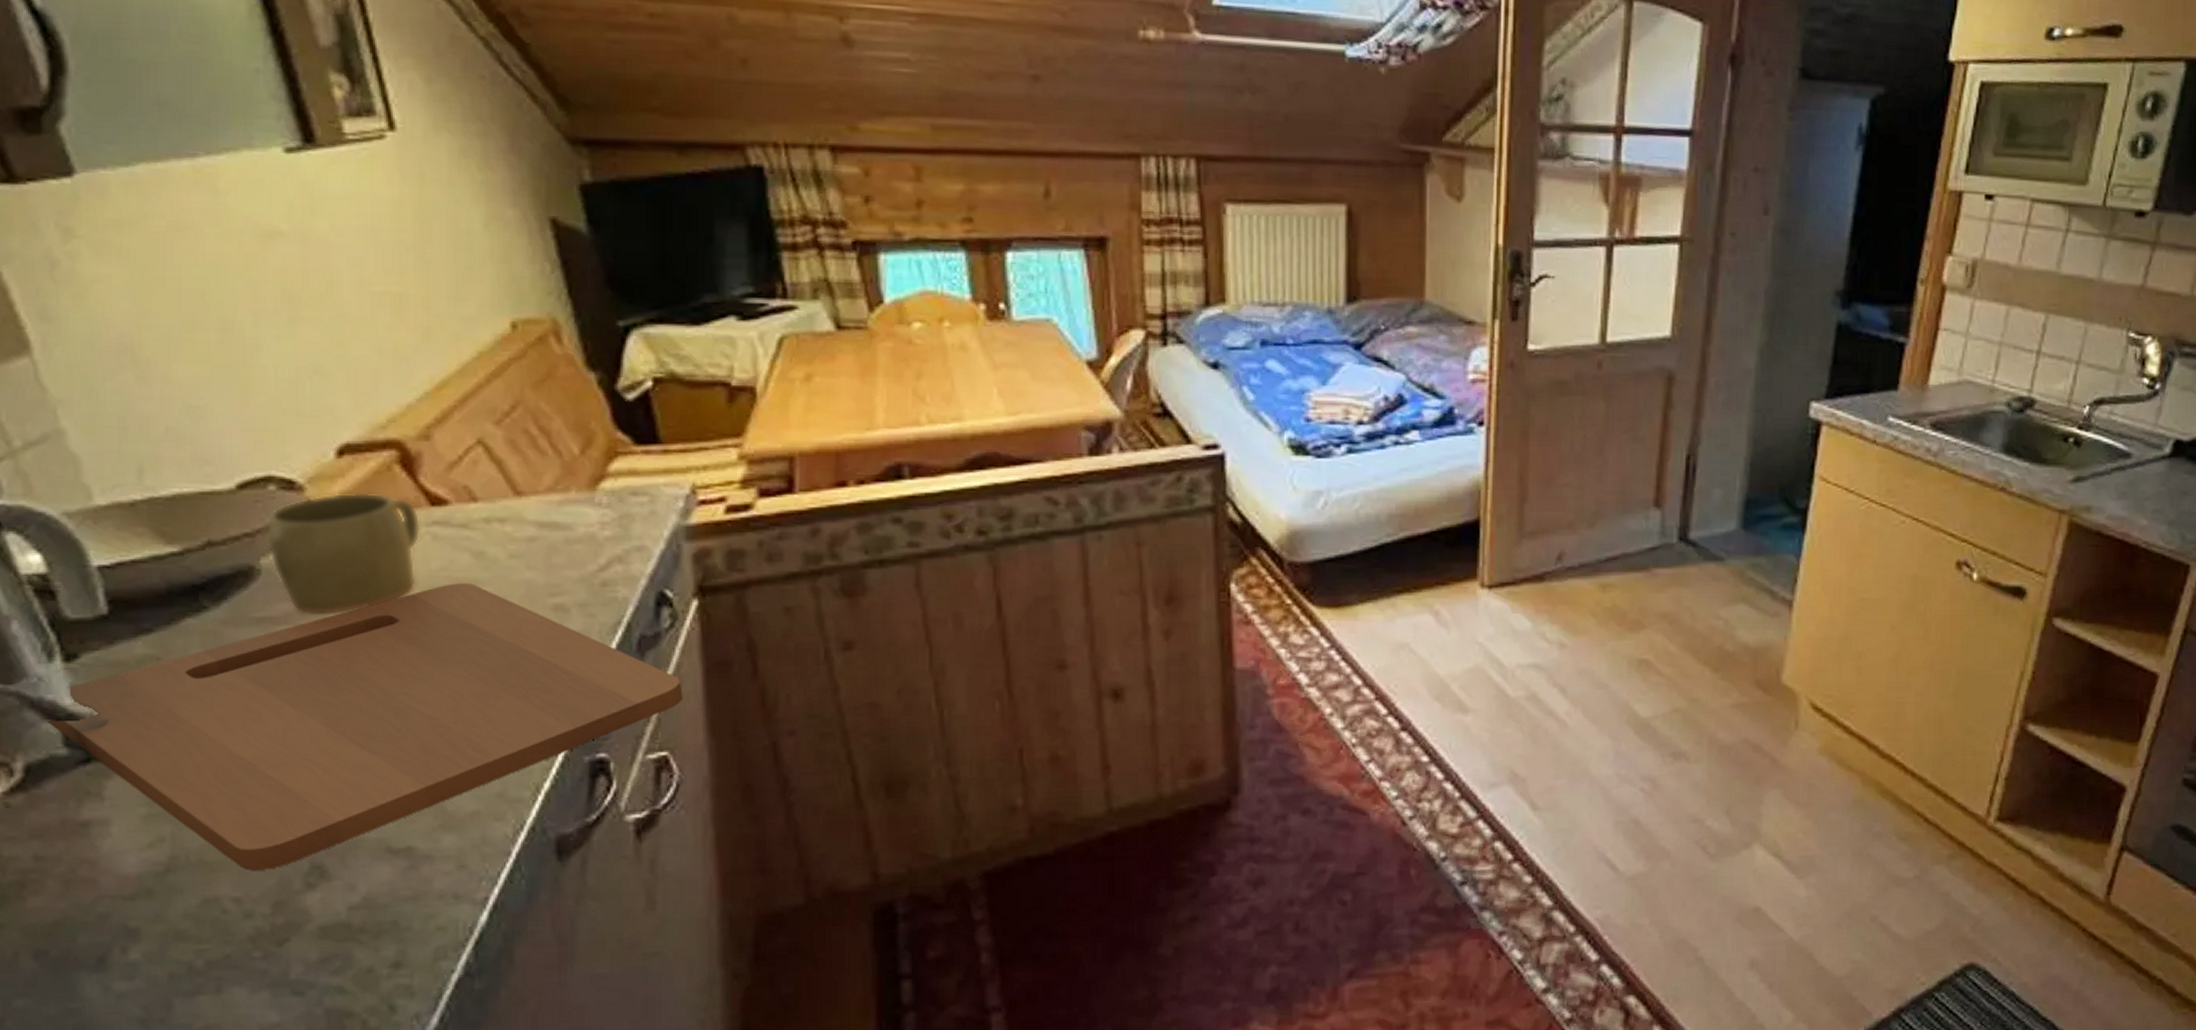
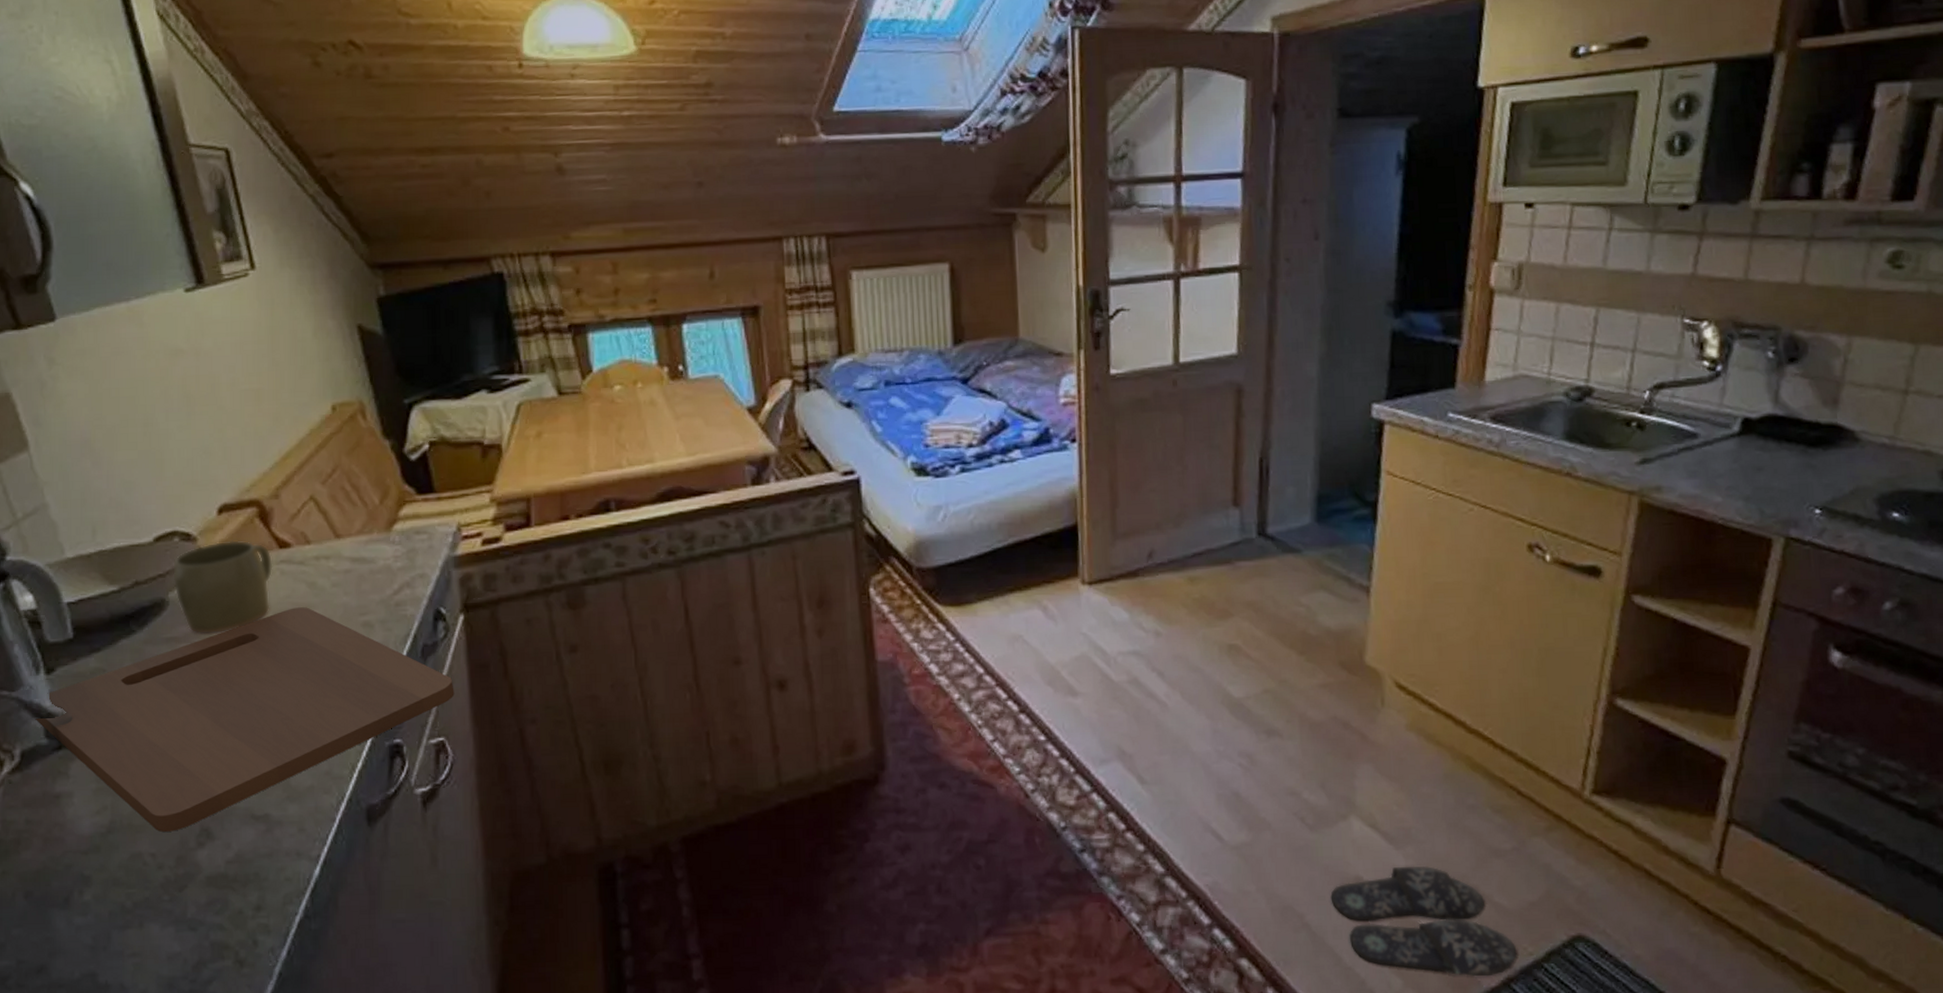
slippers: none [1727,896,1910,1008] -> present [1330,866,1517,976]

